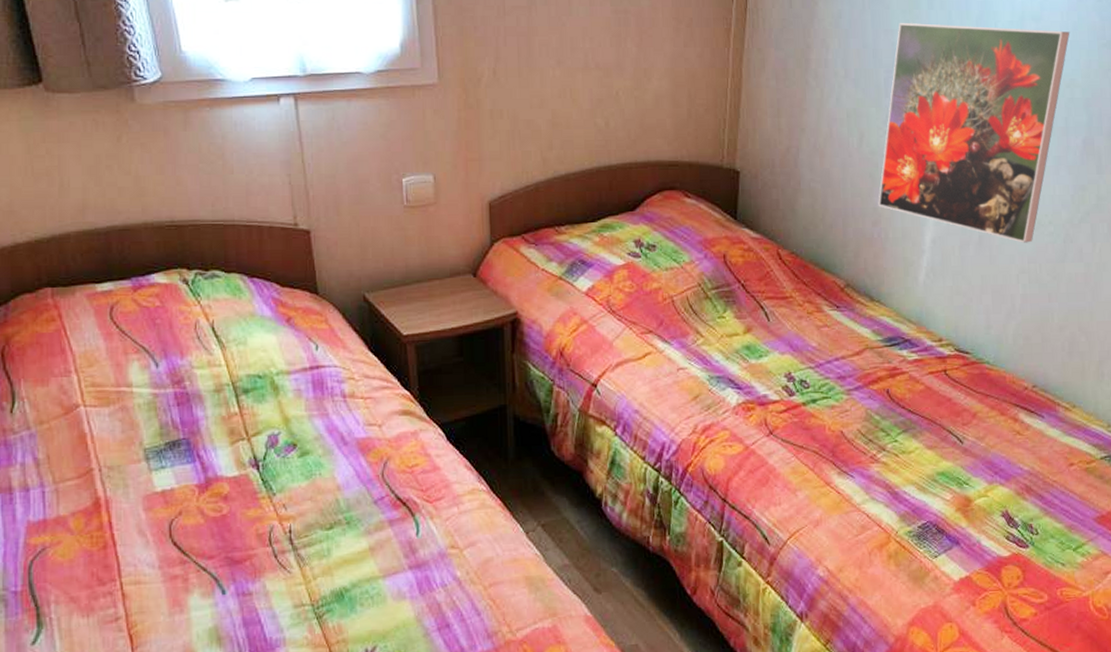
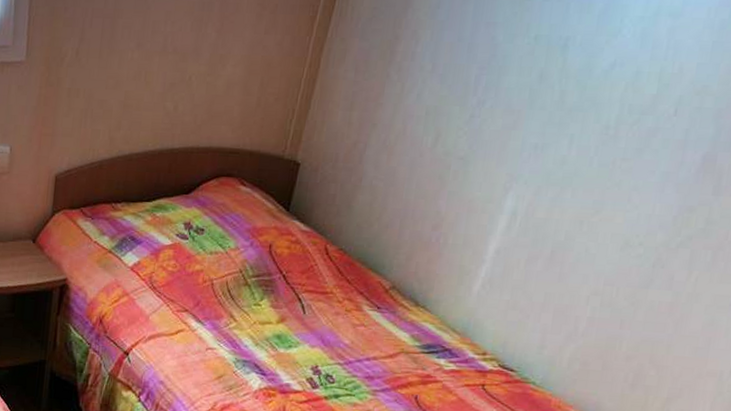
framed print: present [878,23,1070,243] -> none [442,15,715,264]

